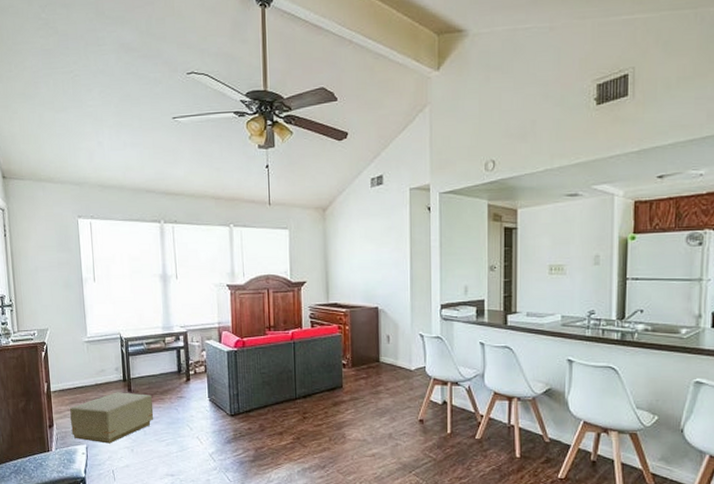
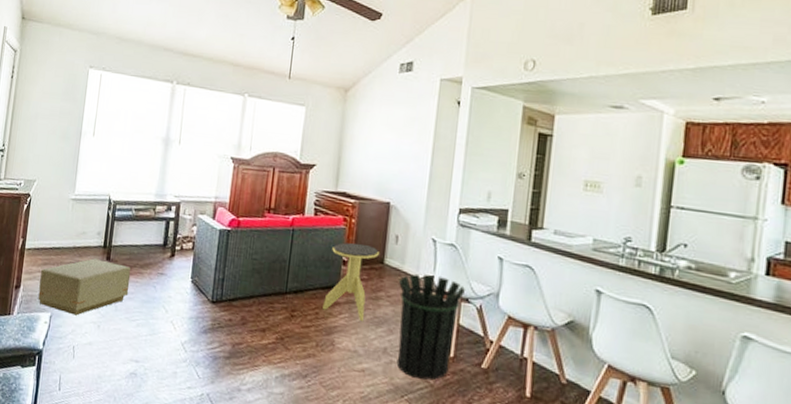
side table: none [330,347,374,414] -> present [323,242,379,322]
waste bin: none [395,366,455,455] -> present [396,274,466,381]

